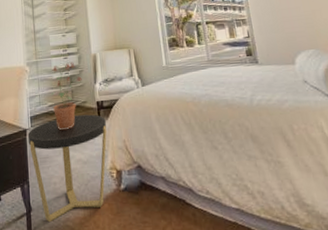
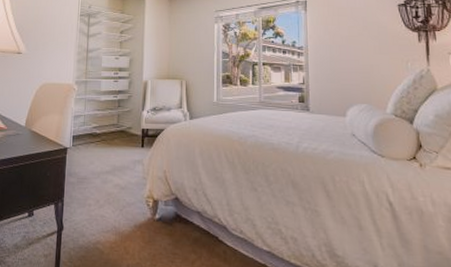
side table: present [28,114,107,223] -> none [67,140,149,243]
potted plant: present [51,62,82,130] -> none [97,86,130,153]

